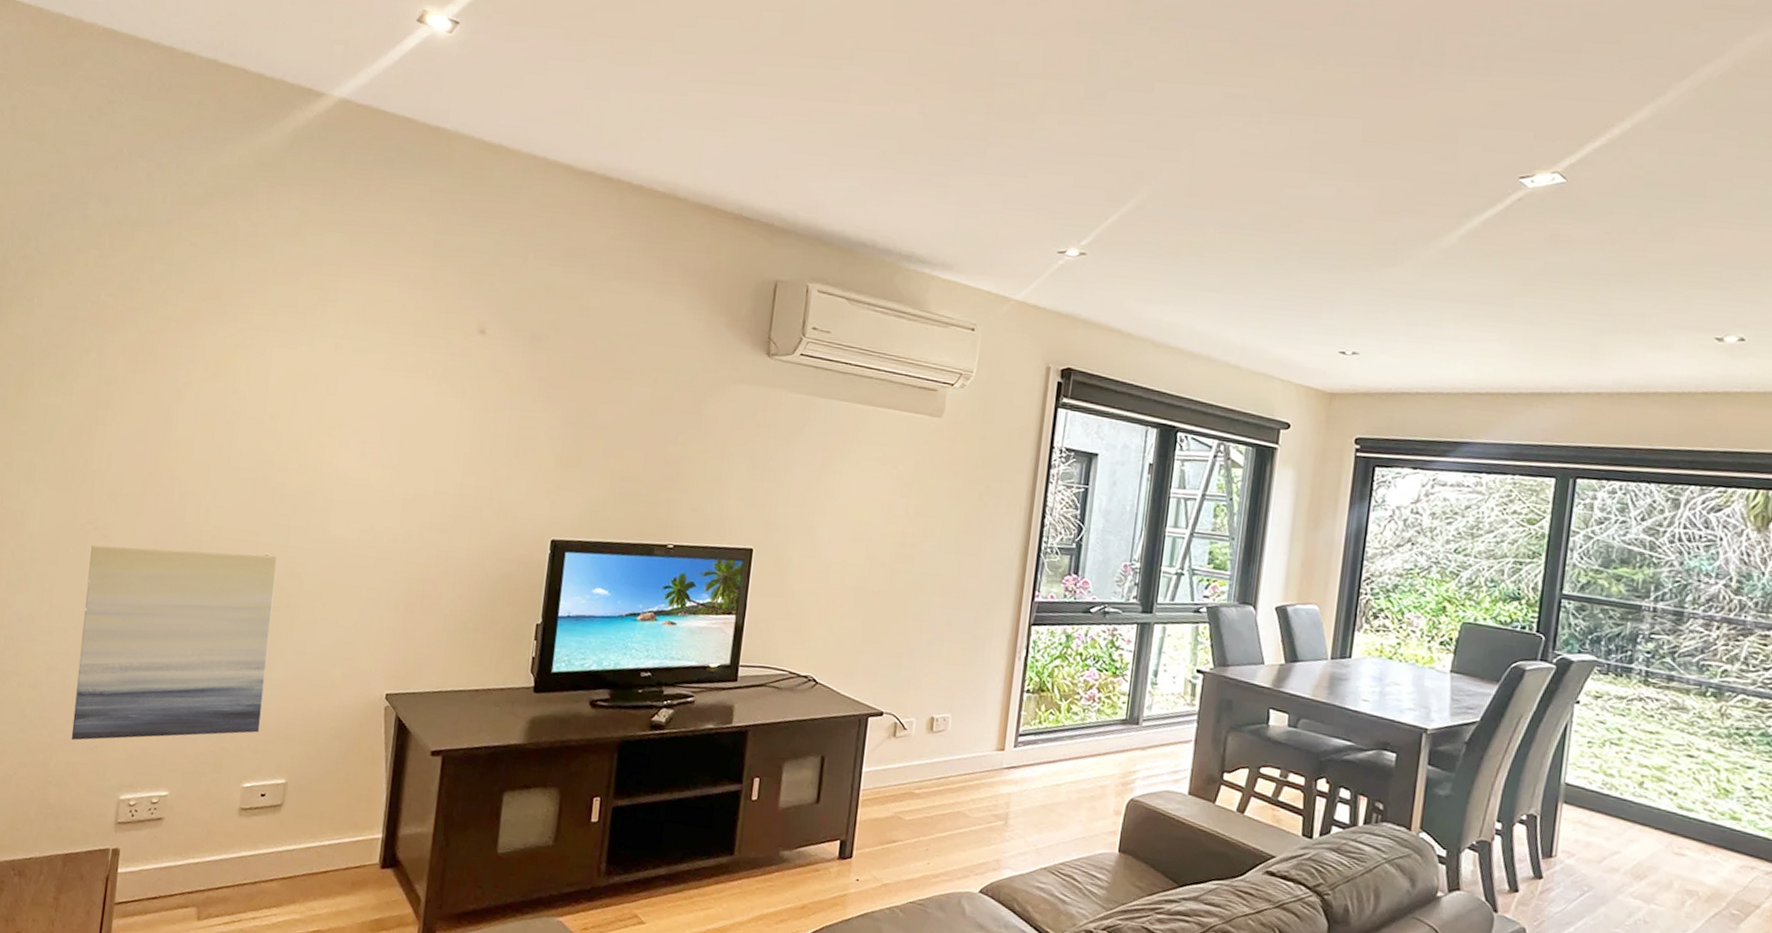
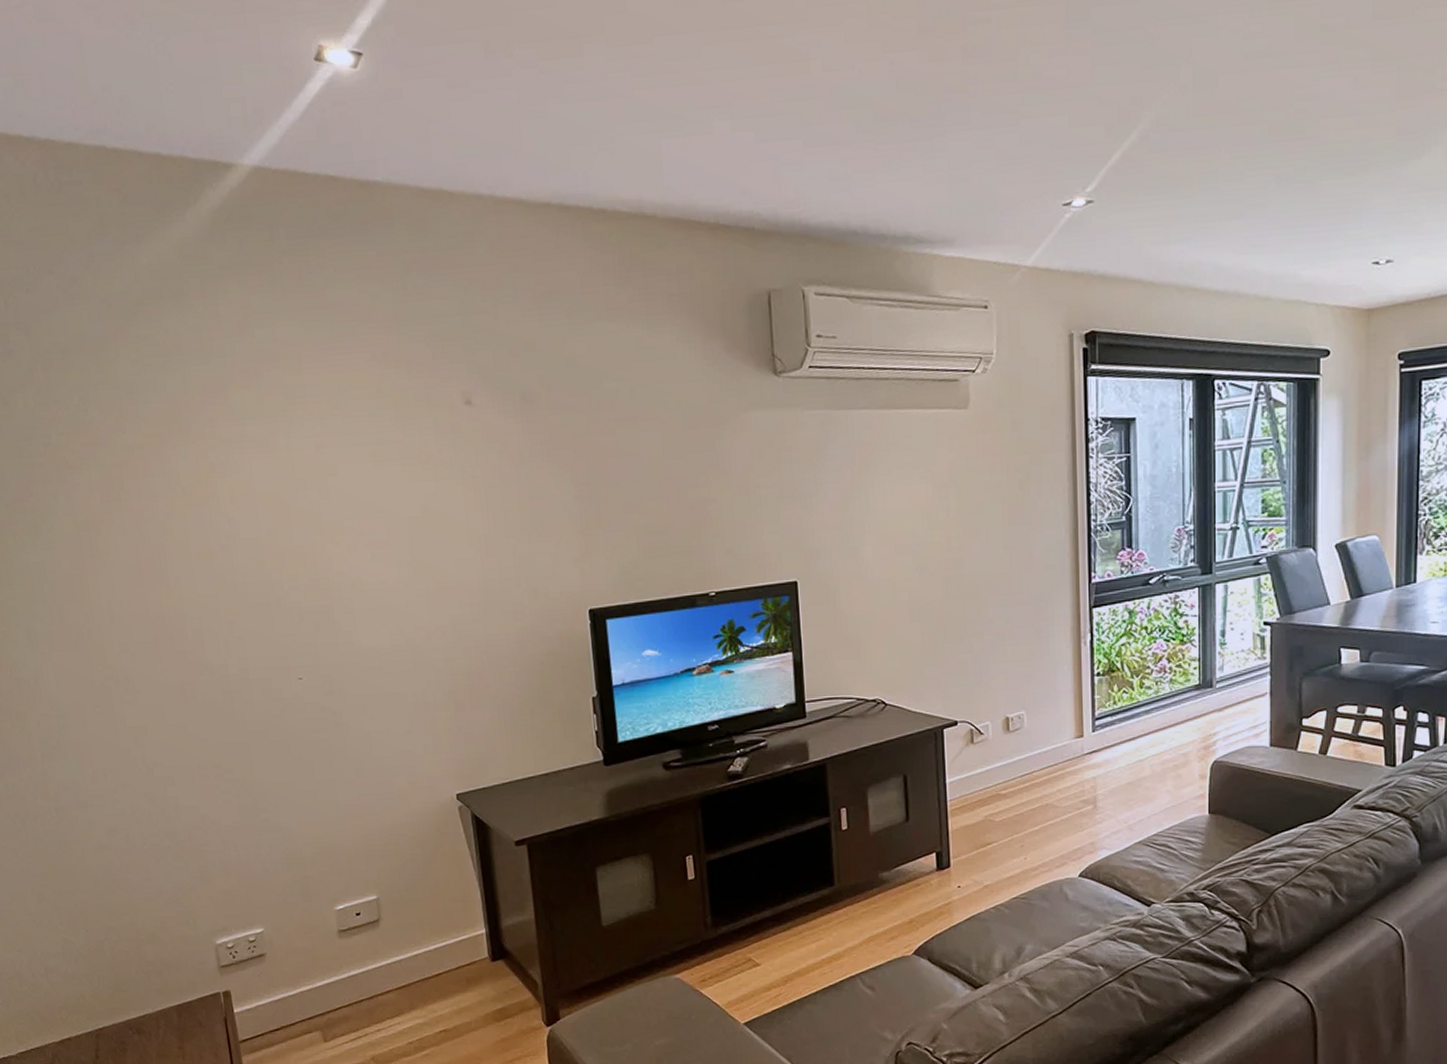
wall art: present [71,545,277,741] -> none [118,677,339,896]

